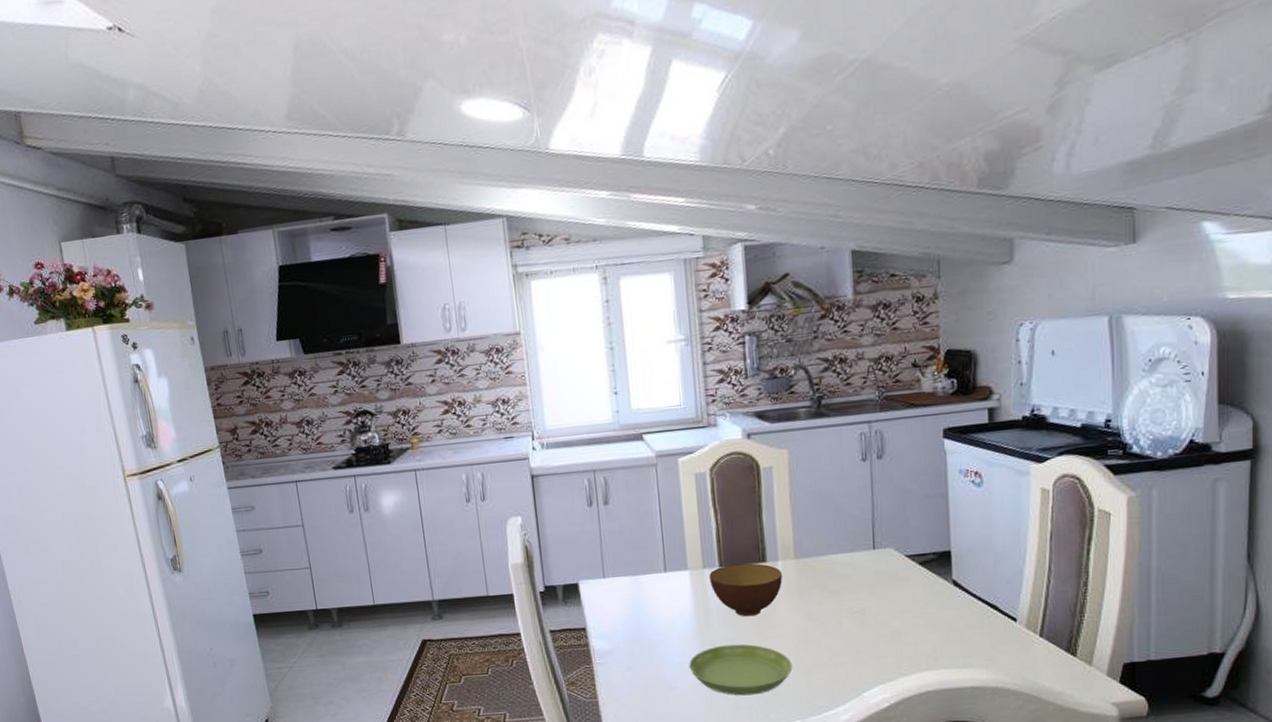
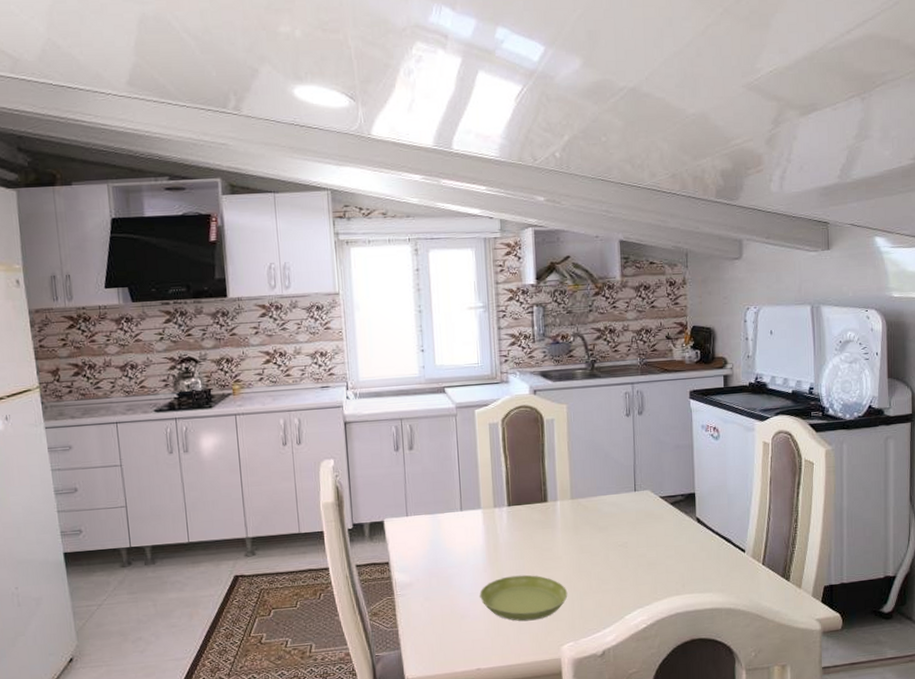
bowl: present [709,563,782,617] -> none [499,503,560,551]

